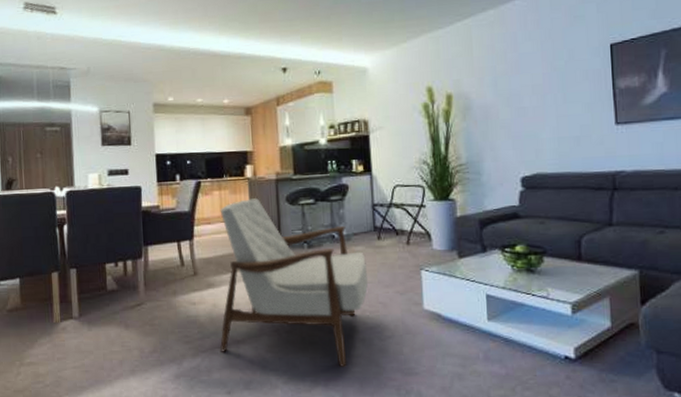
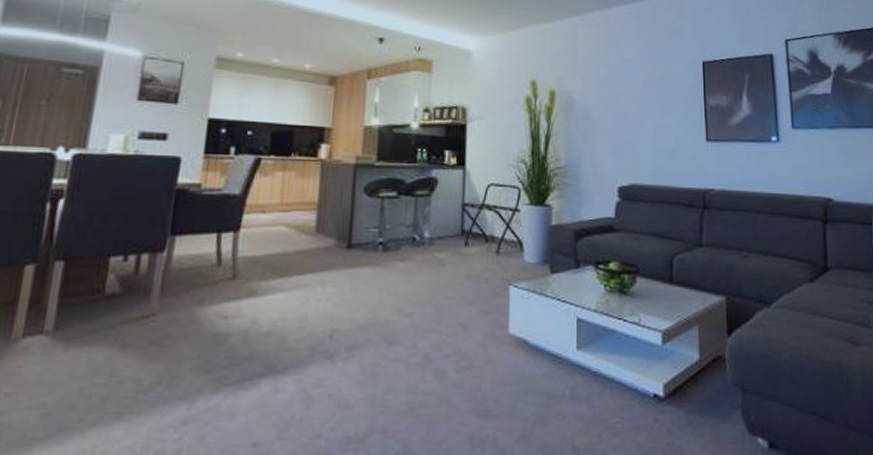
armchair: present [219,198,369,367] -> none [251,185,450,407]

